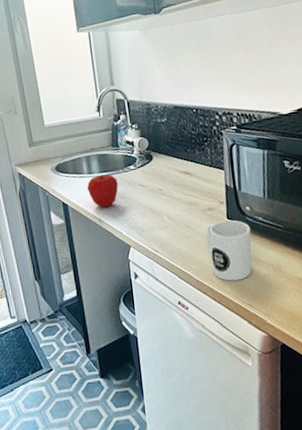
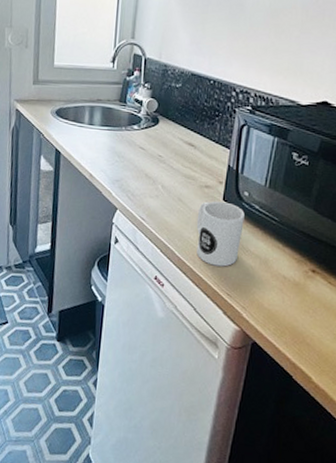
apple: present [87,174,119,208] -> none [85,128,118,163]

